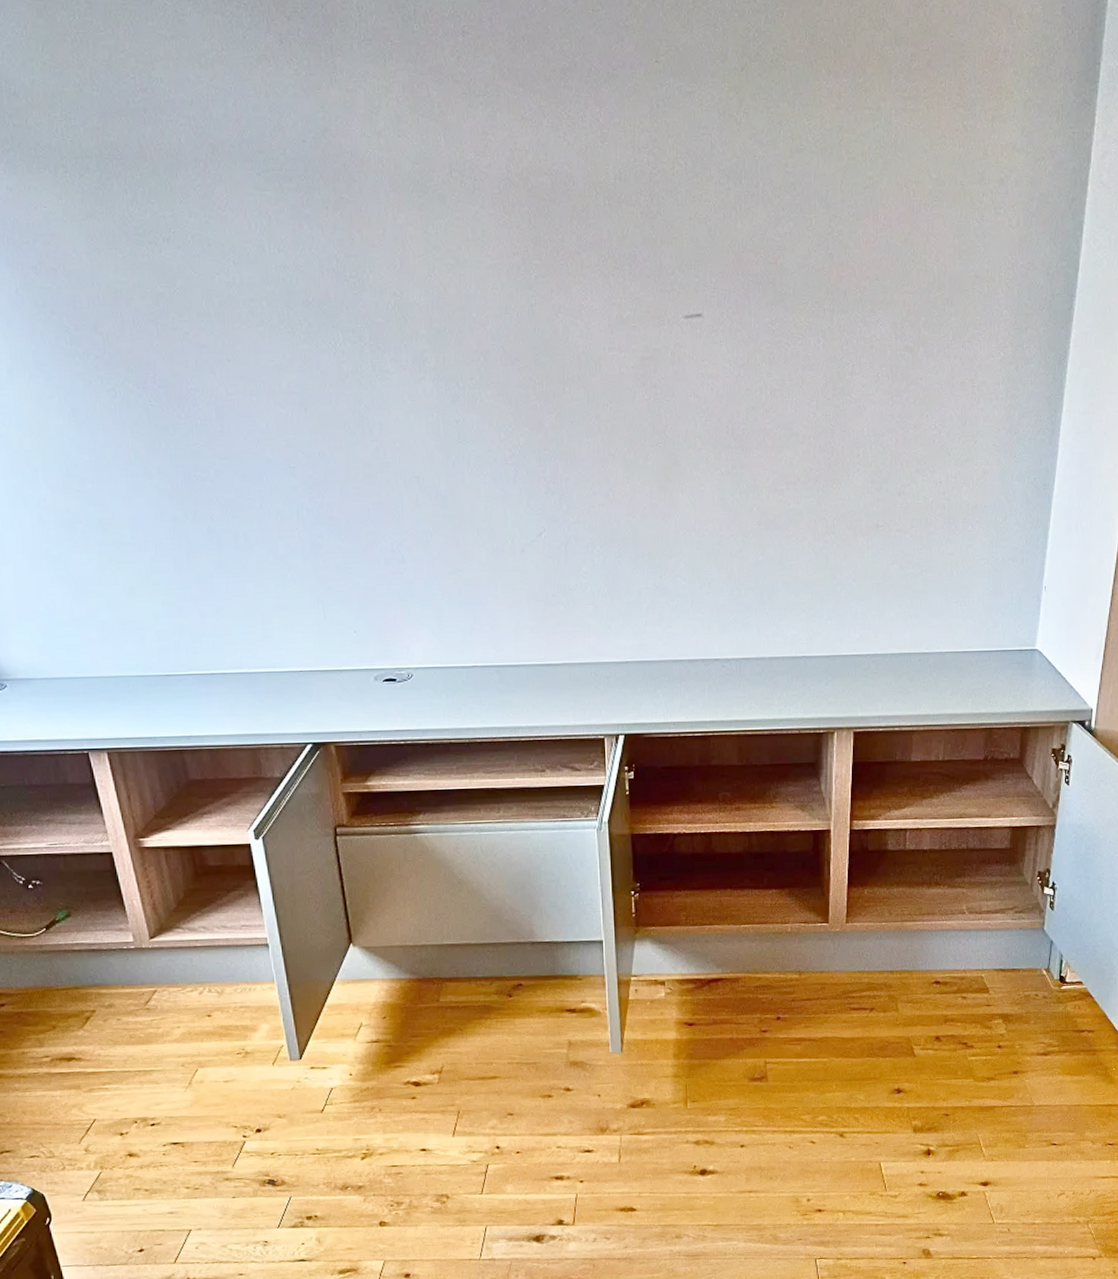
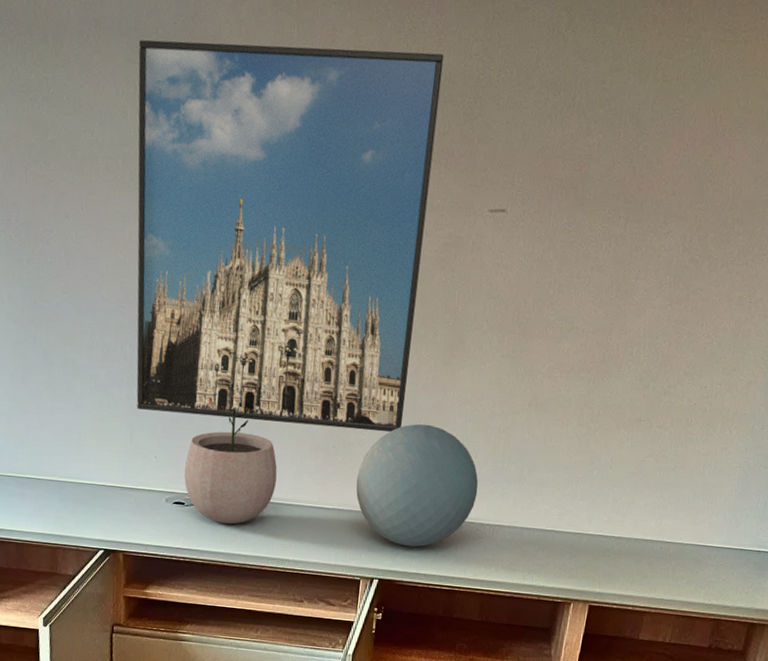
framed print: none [266,150,625,580] -> present [136,40,444,433]
plant pot: none [390,565,496,696] -> present [184,407,277,524]
decorative orb: none [584,558,717,695] -> present [356,424,479,548]

